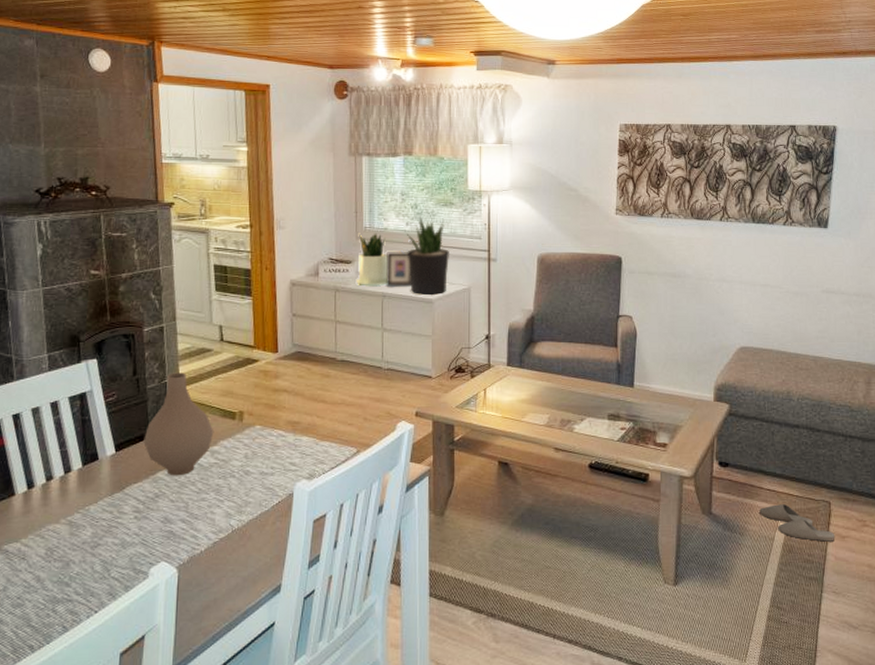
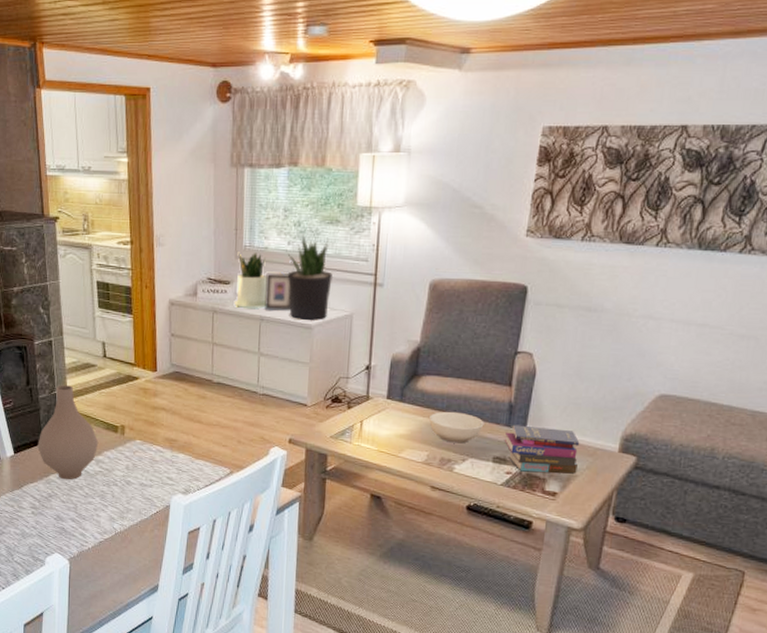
bowl: none [548,374,597,404] -> present [429,411,484,444]
books: none [615,382,681,426] -> present [504,424,580,474]
slippers: present [759,504,836,542] -> none [656,567,745,613]

